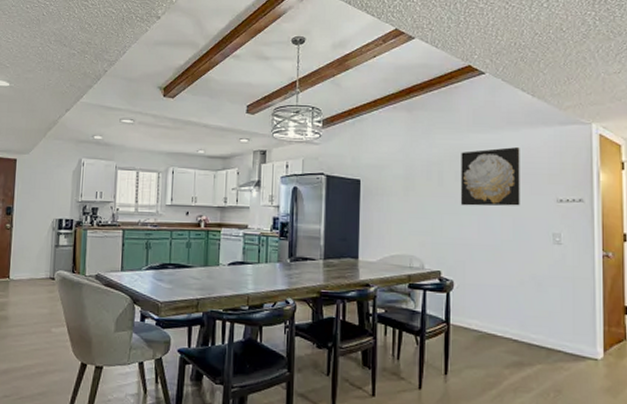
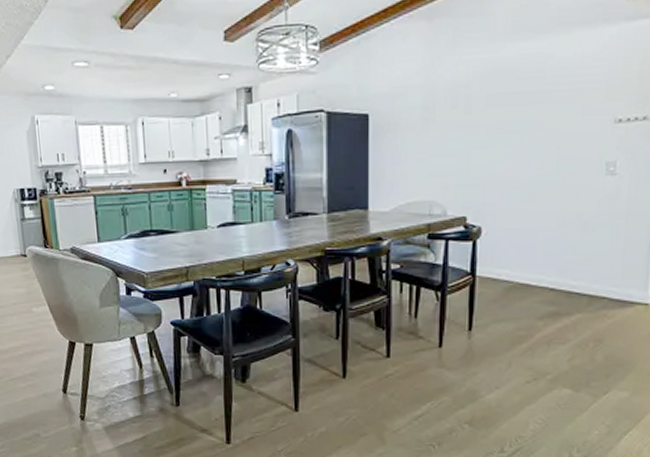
wall art: present [460,147,520,206] -> none [492,56,572,137]

